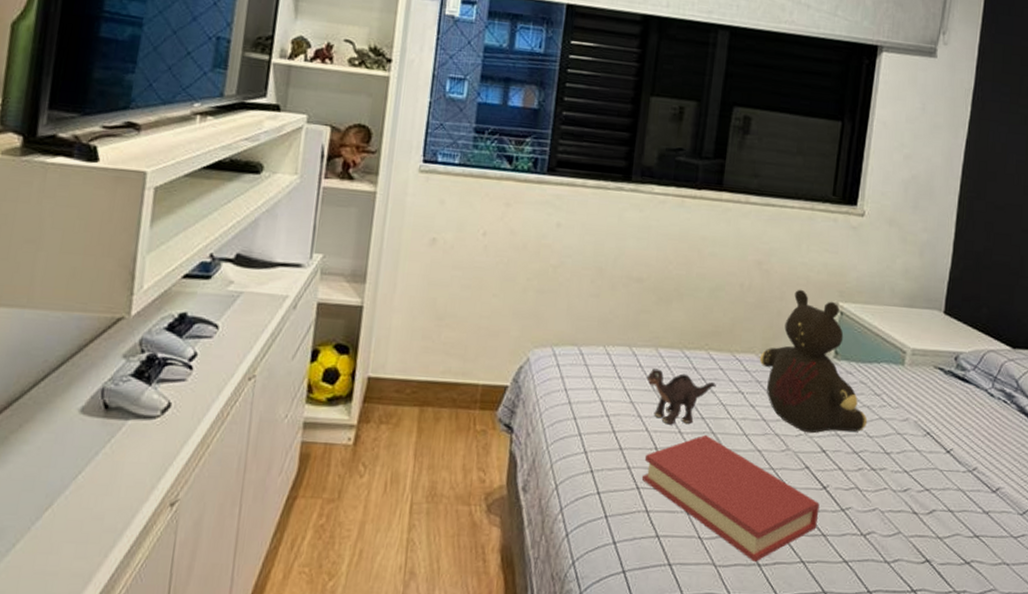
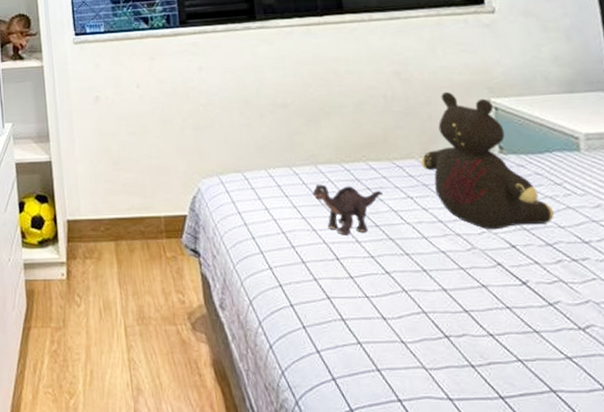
hardback book: present [642,434,820,562] -> none [328,241,526,363]

